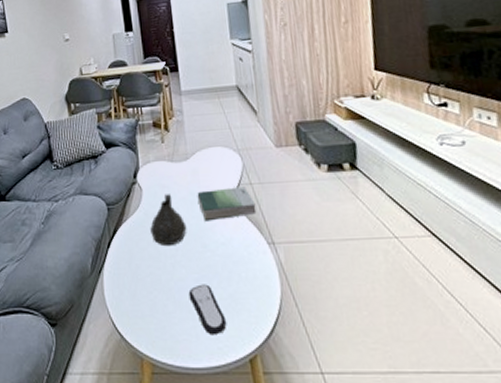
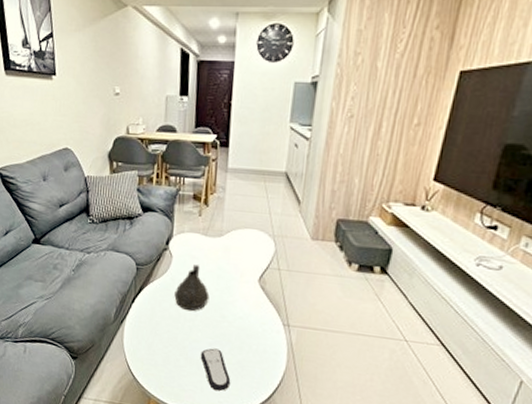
book: present [197,187,257,222] -> none [224,267,280,298]

